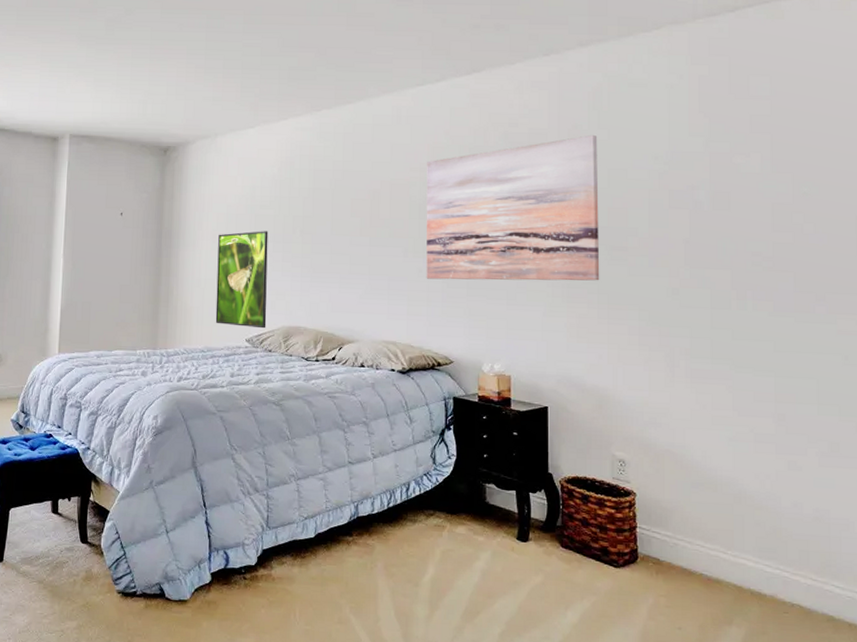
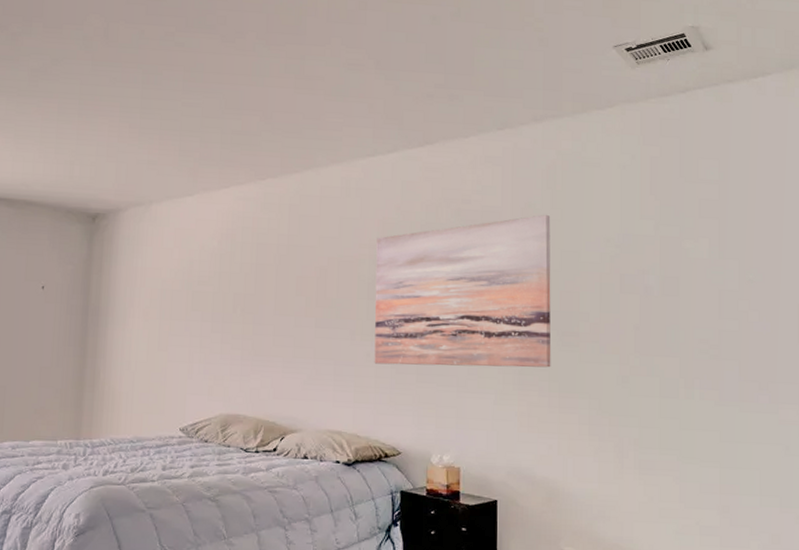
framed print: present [215,231,268,329] -> none [146,309,207,417]

